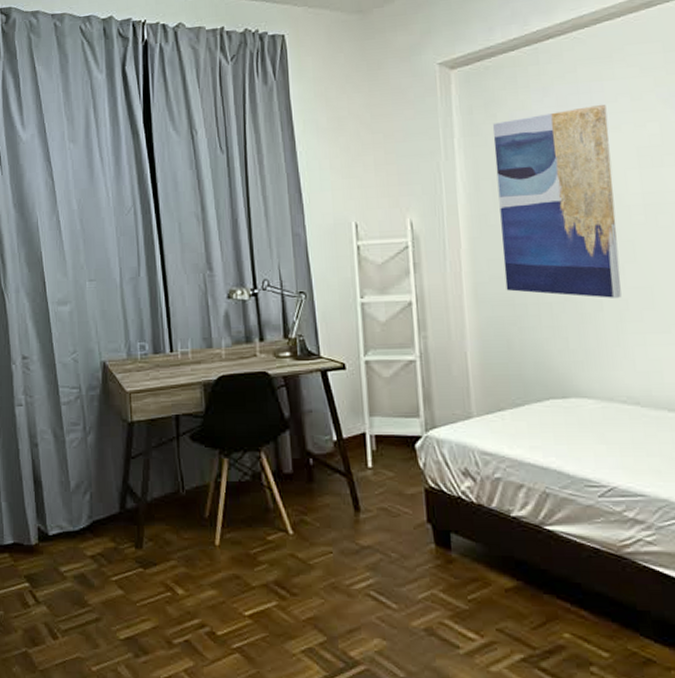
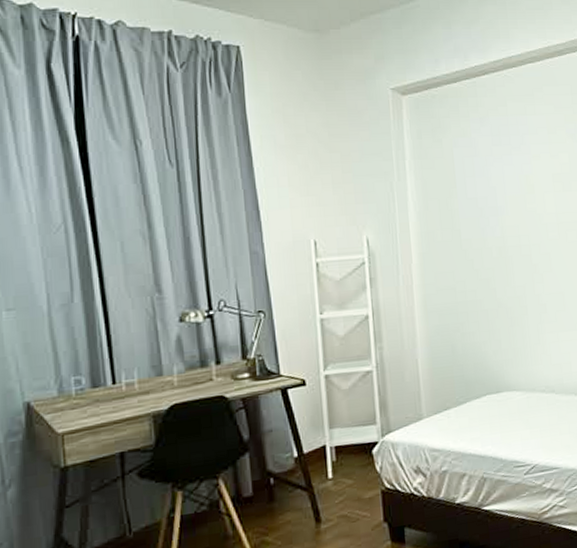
wall art: present [493,104,622,298] -> none [439,135,541,304]

